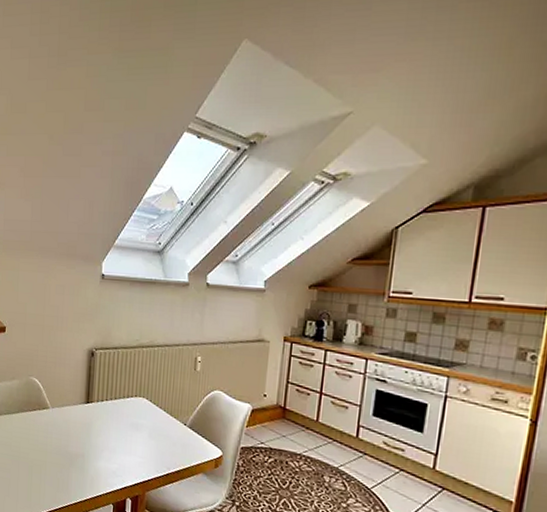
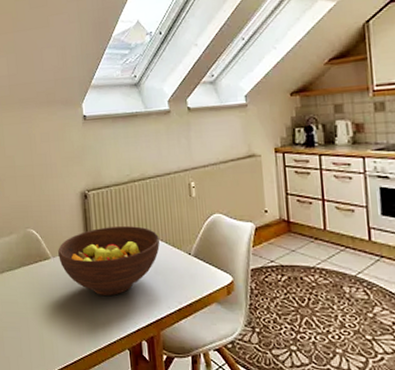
fruit bowl: none [57,386,158,453] -> present [58,226,160,296]

